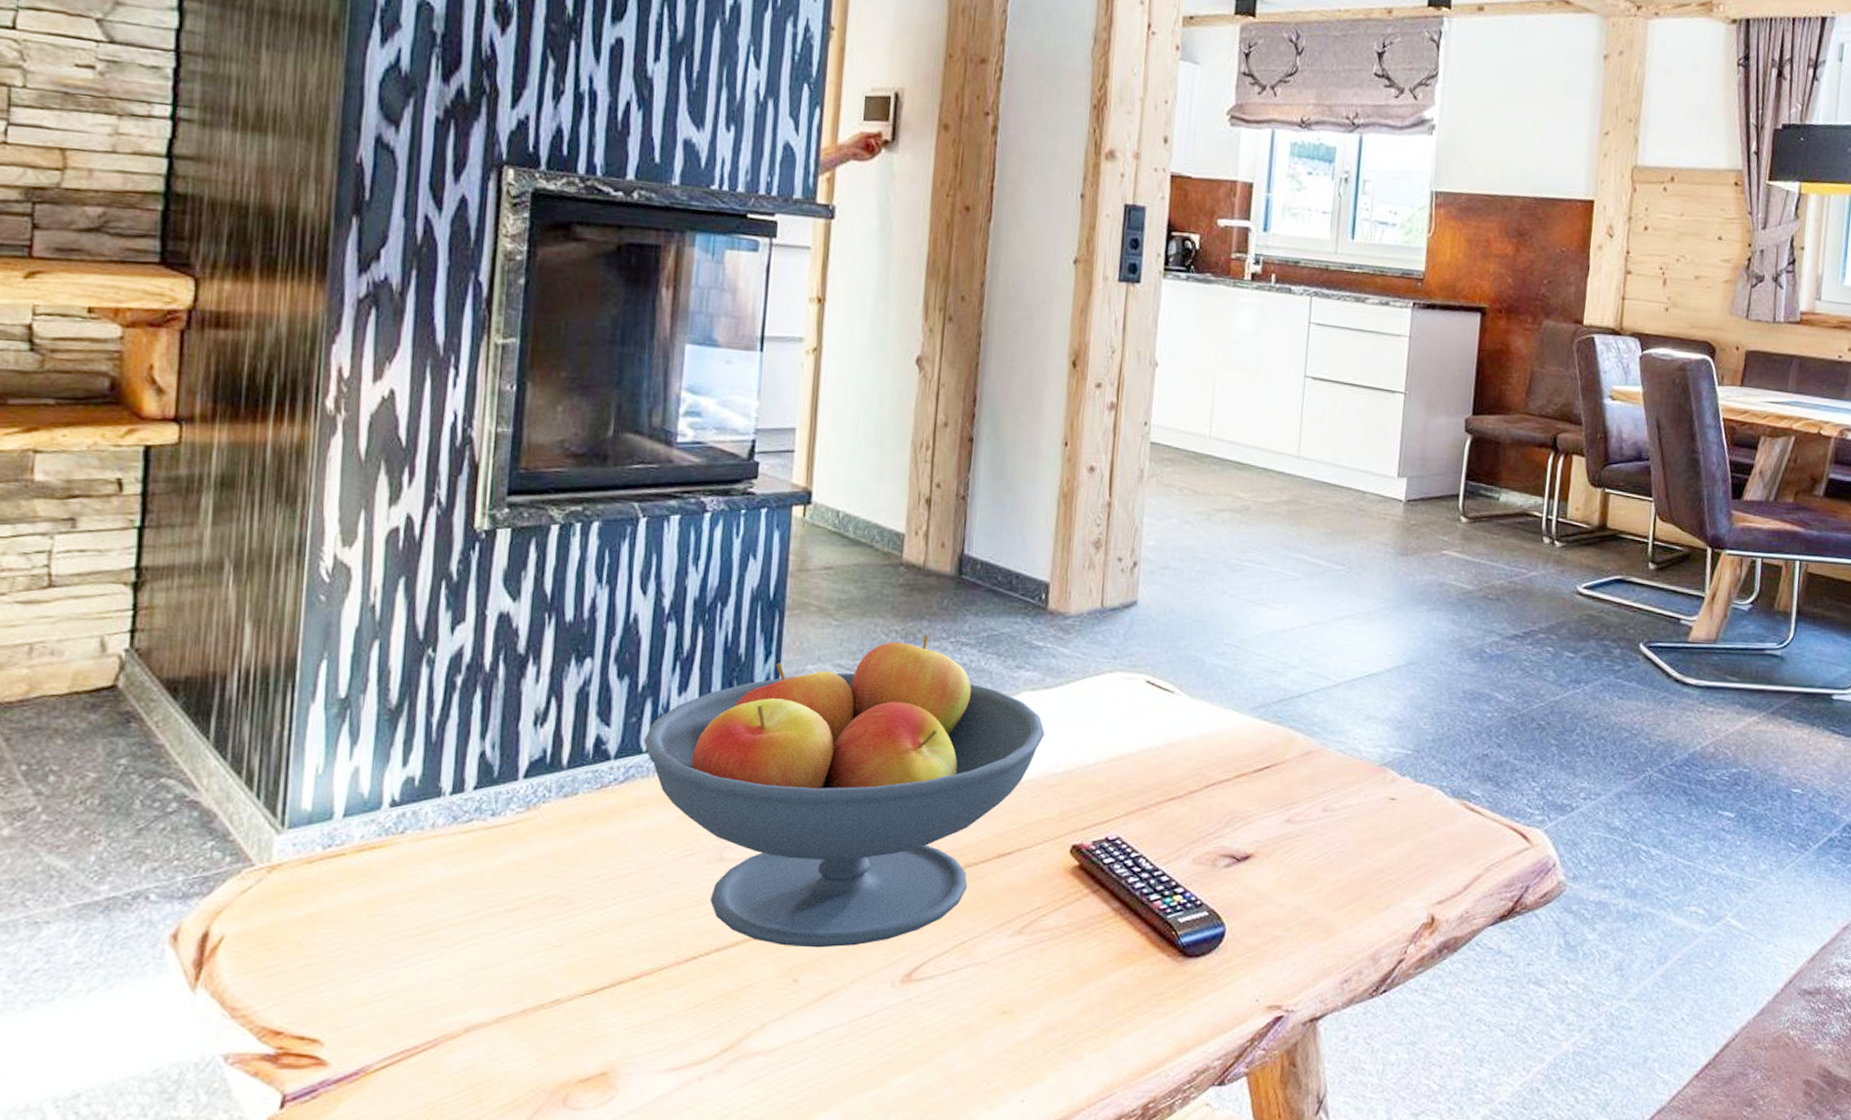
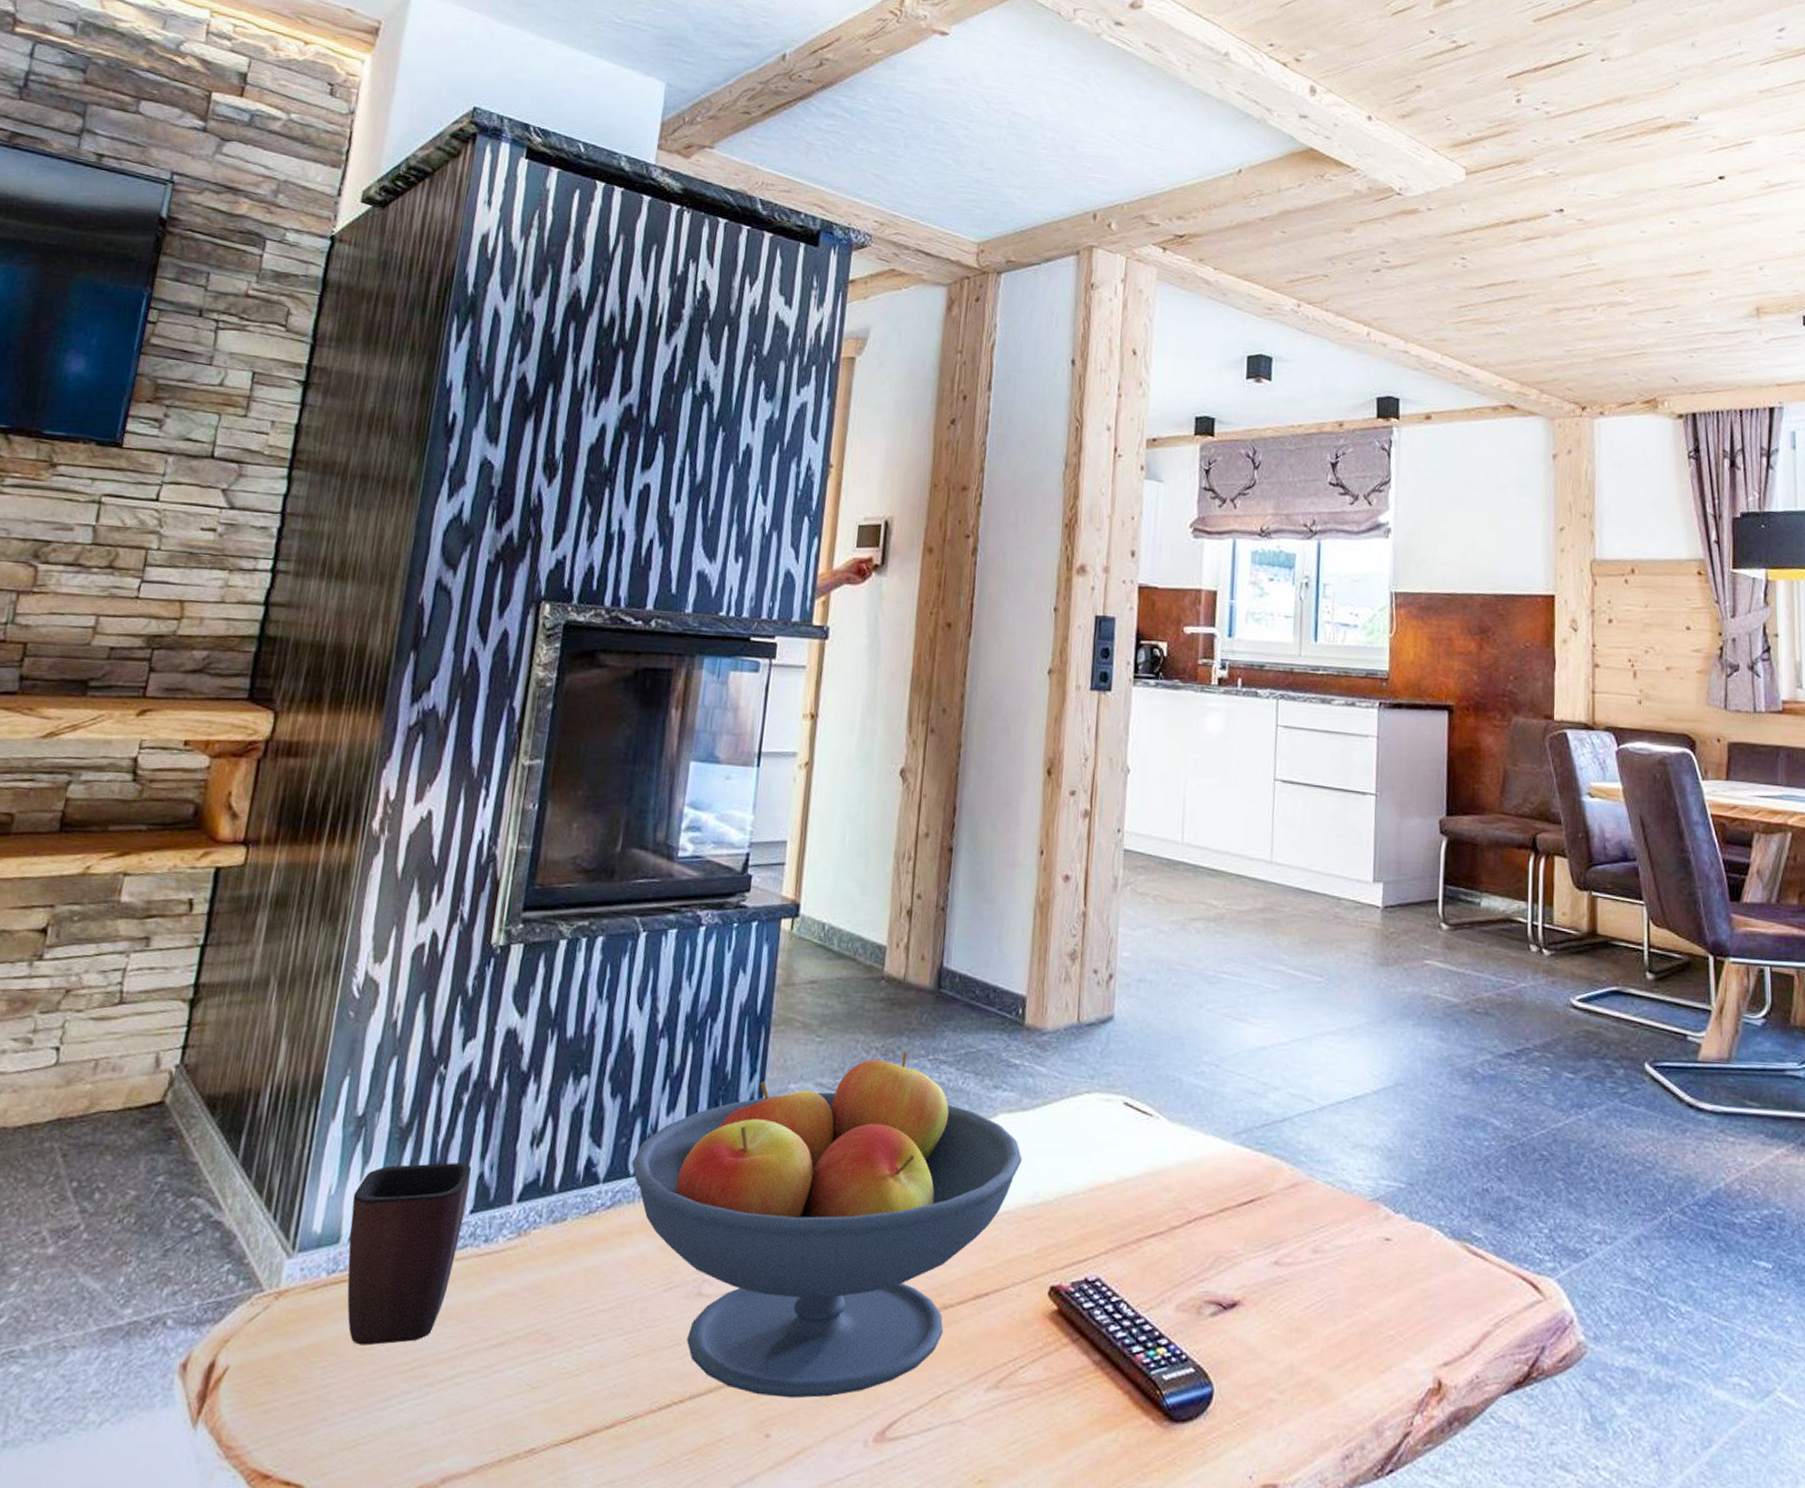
mug: none [343,742,472,913] -> present [347,1162,472,1346]

